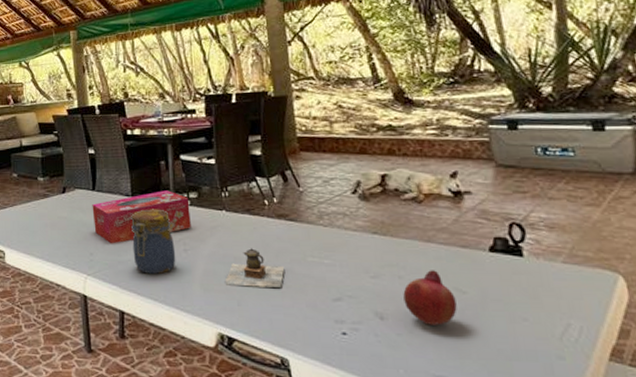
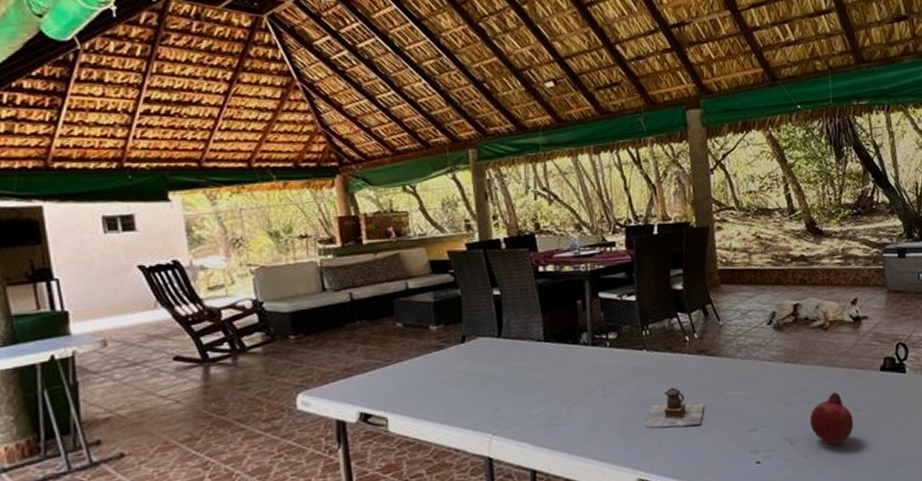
tissue box: present [92,190,191,244] -> none [498,332,610,397]
jar: present [131,209,176,275] -> none [544,353,594,426]

